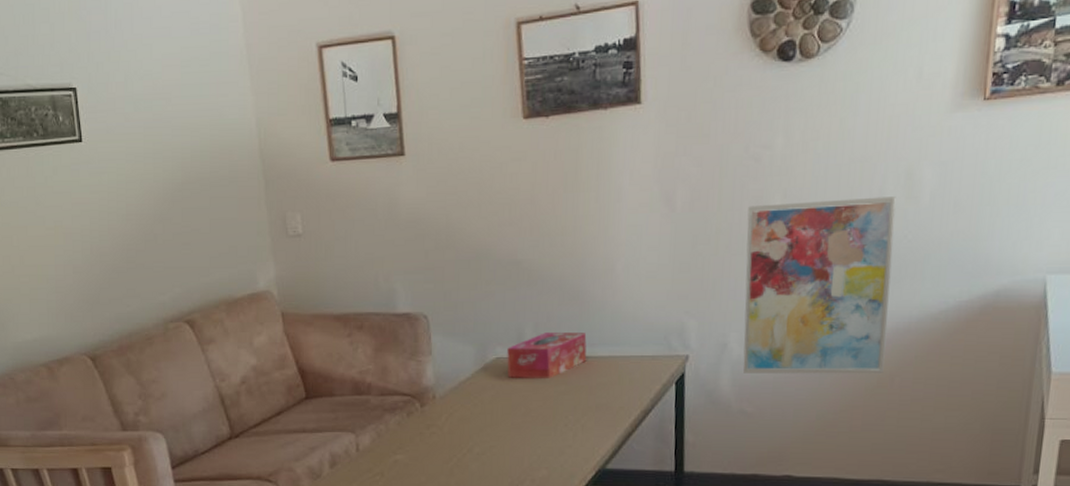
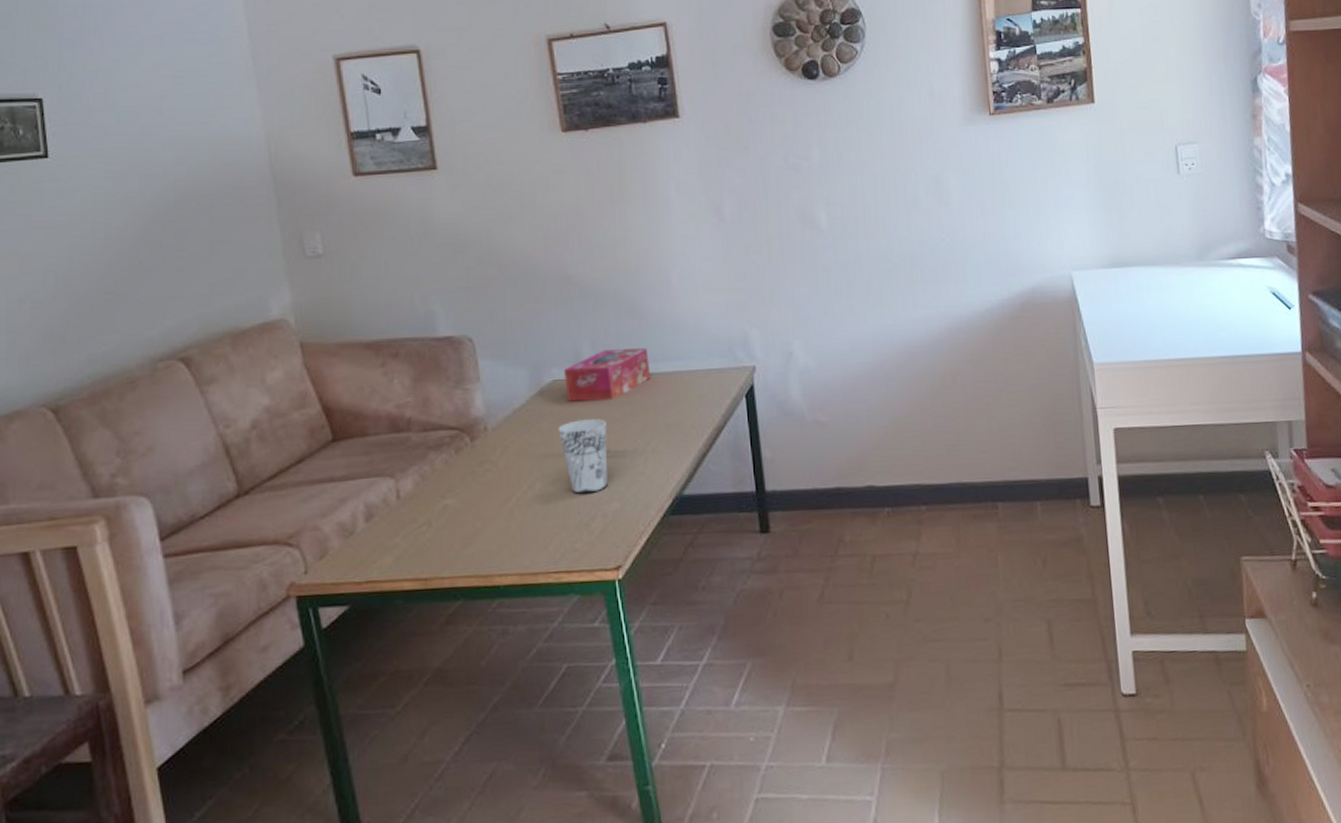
cup: none [497,395,542,460] -> present [558,419,608,494]
wall art: present [743,197,896,374] -> none [795,203,945,382]

